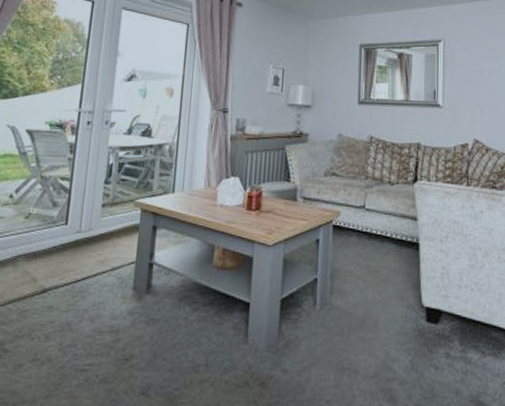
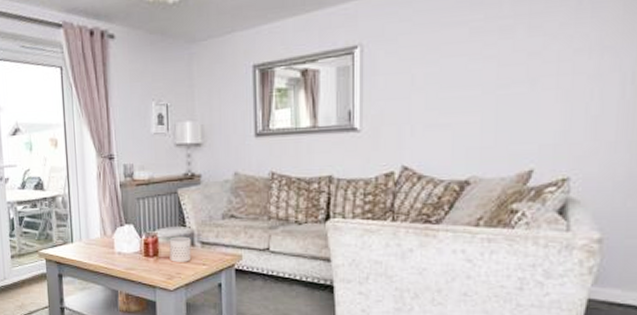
mug: none [271,191,294,218] -> present [169,236,192,264]

